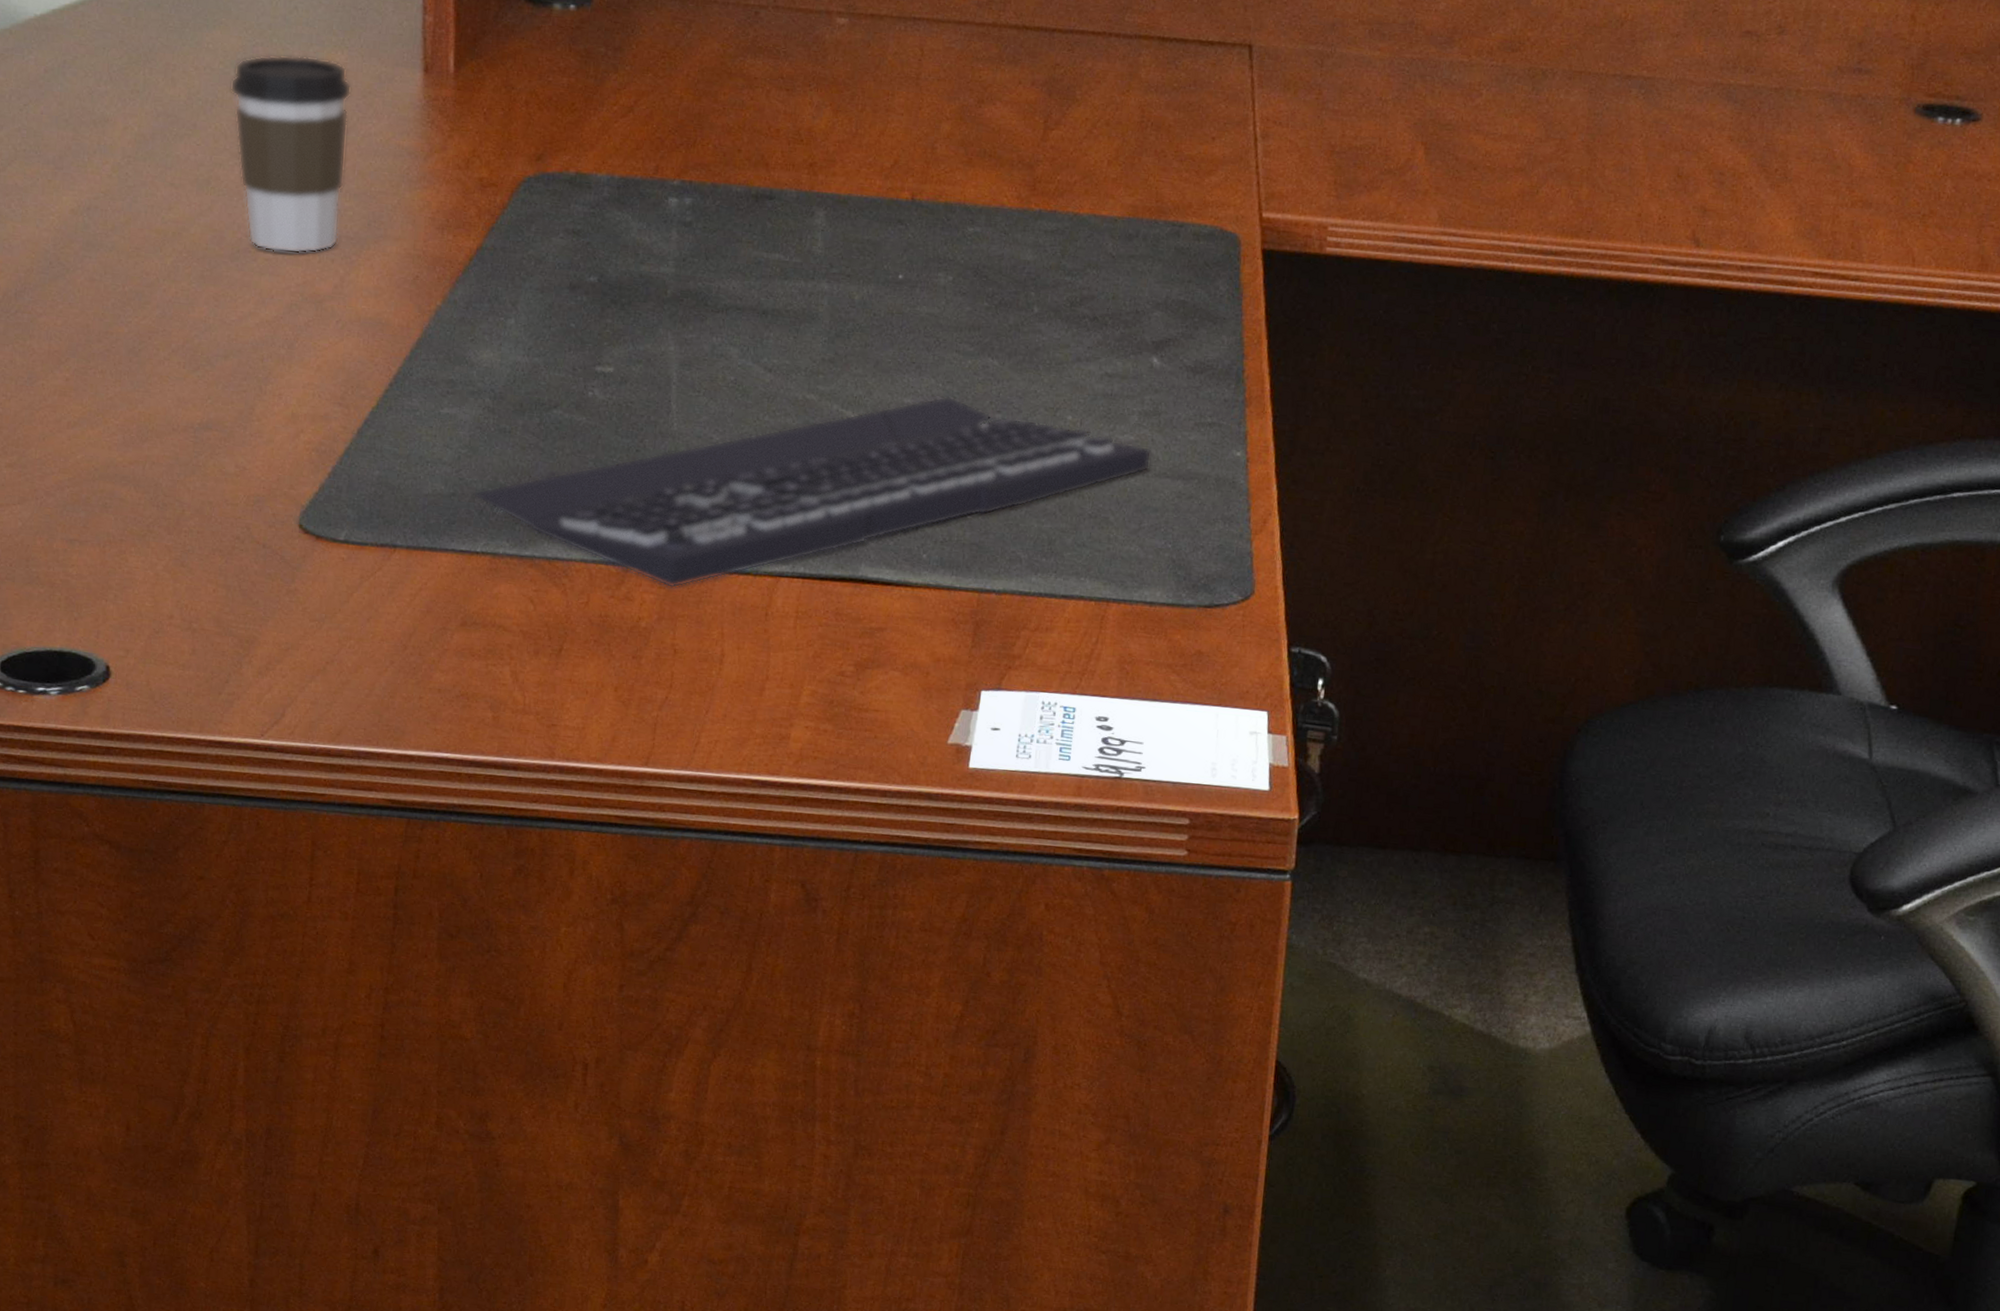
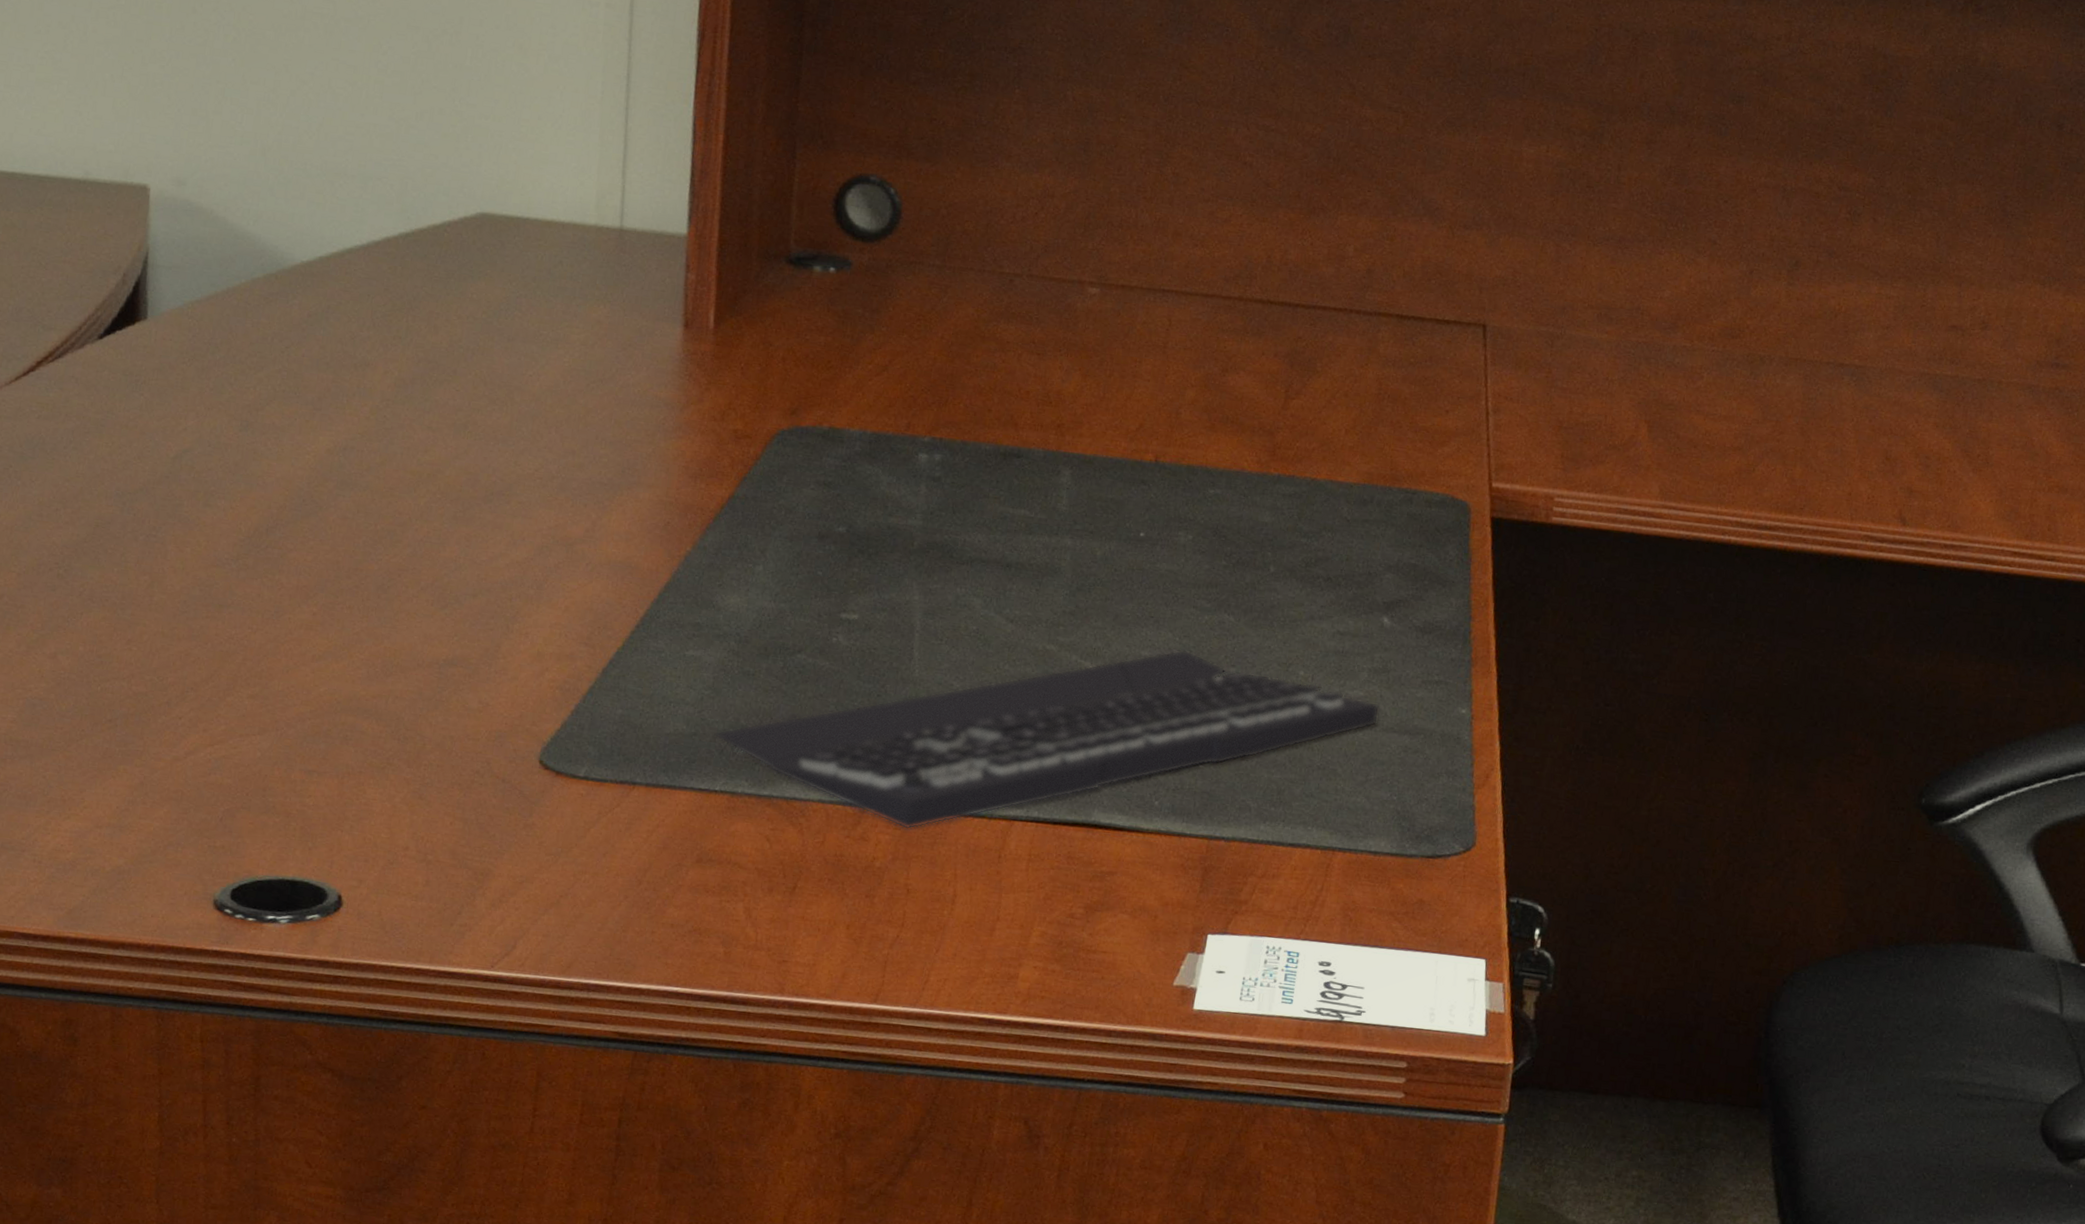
coffee cup: present [230,55,352,254] -> none [492,306,612,498]

